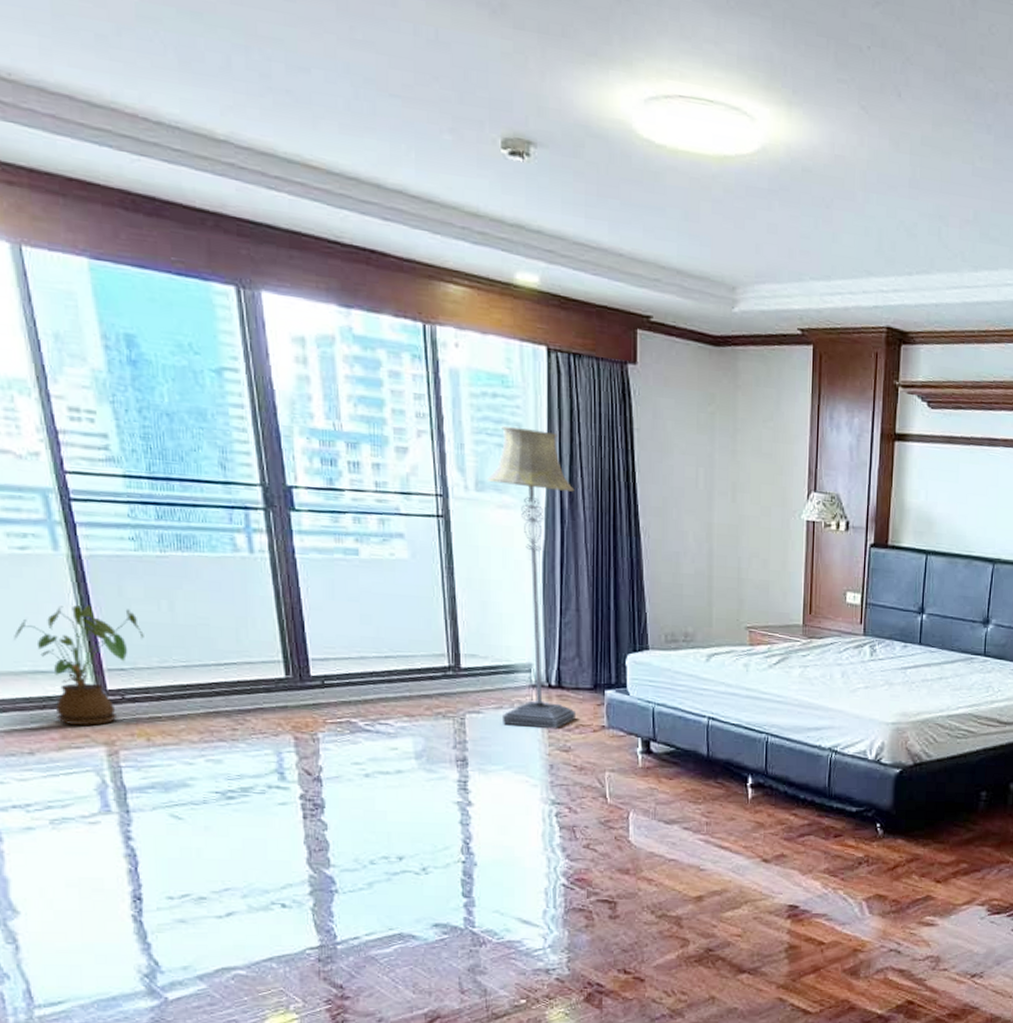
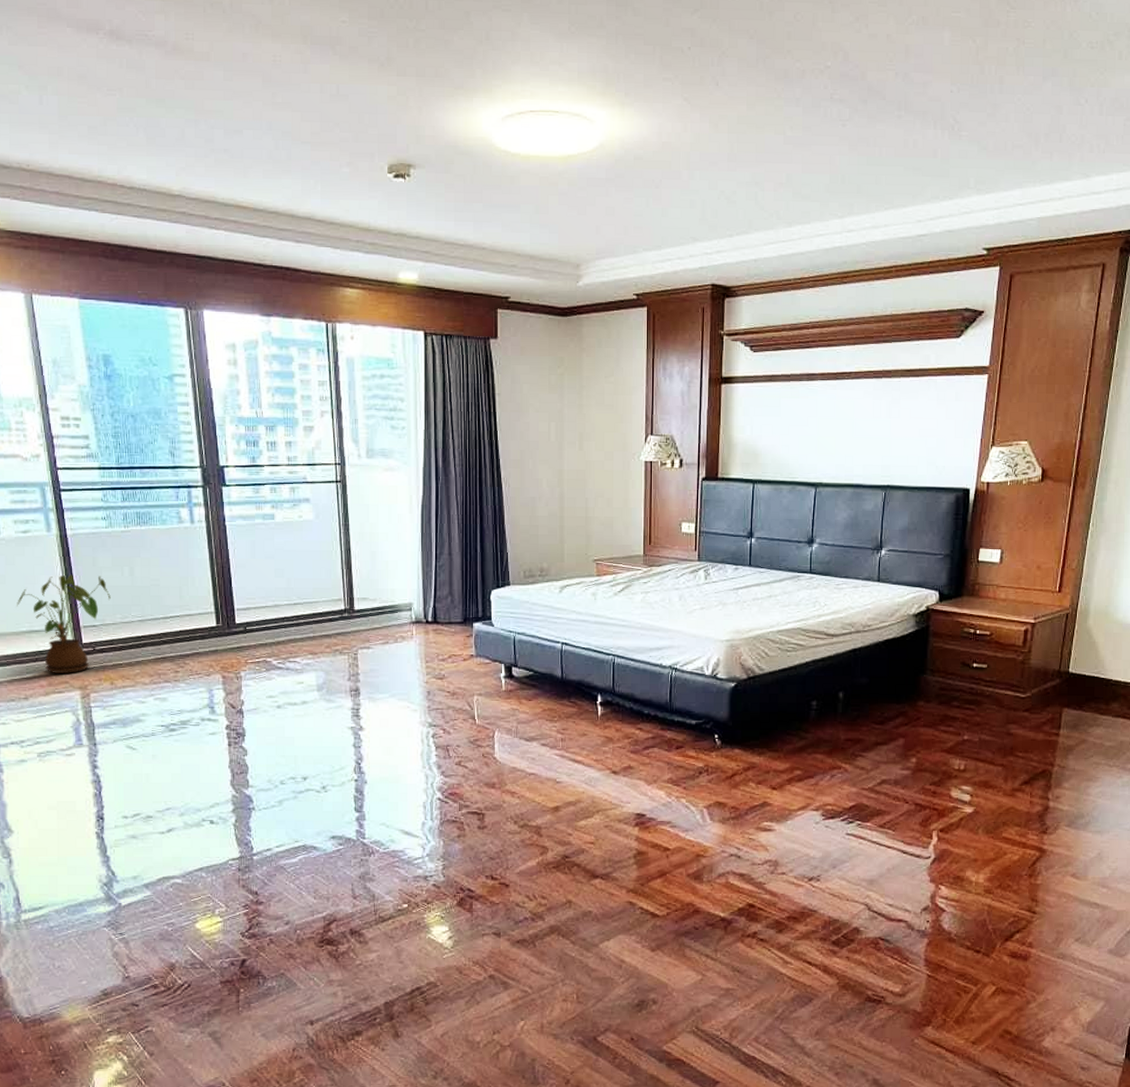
floor lamp: present [487,425,577,729] -> none [376,401,450,660]

